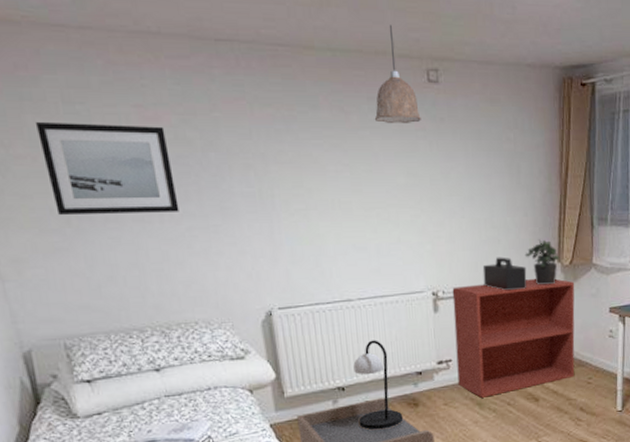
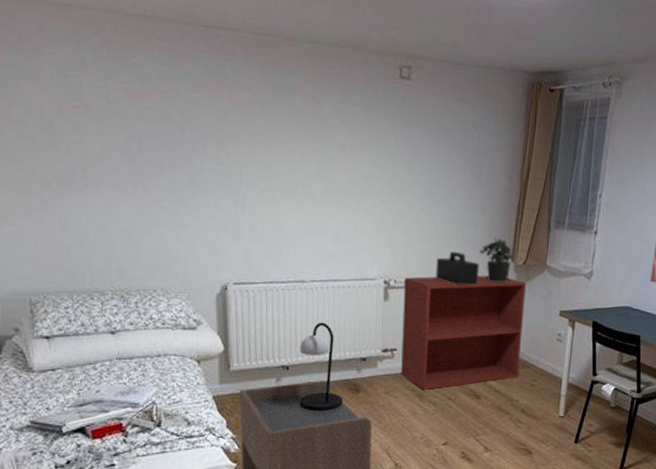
wall art: present [34,121,179,215] -> none [30,90,152,184]
pendant lamp: present [374,25,421,123] -> none [345,22,390,116]

